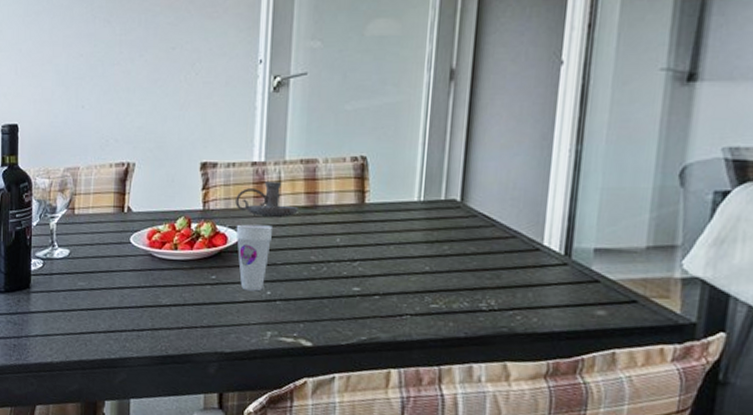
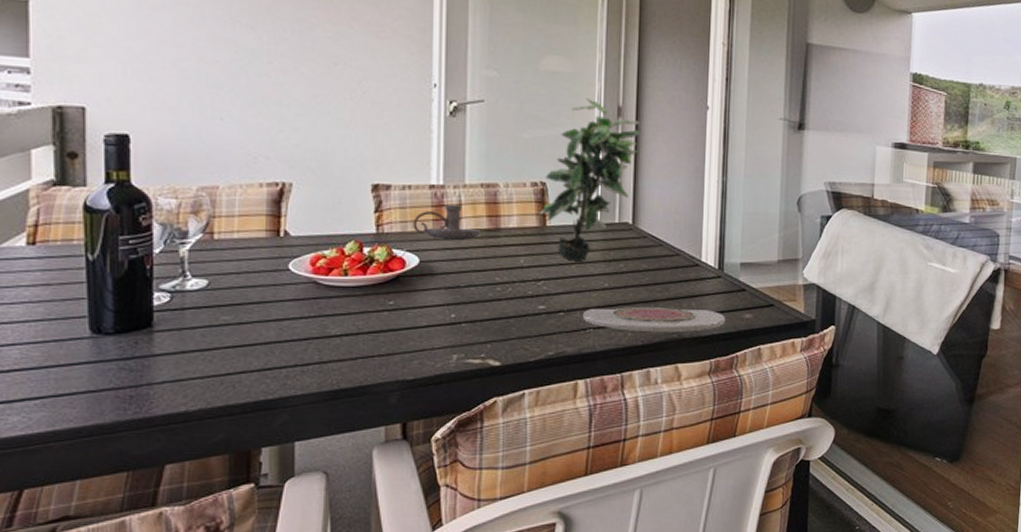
cup: present [236,224,274,291] -> none [414,247,456,315]
potted plant: none [358,62,478,242] -> present [539,98,642,262]
plate: none [399,293,570,327] -> present [582,306,725,332]

